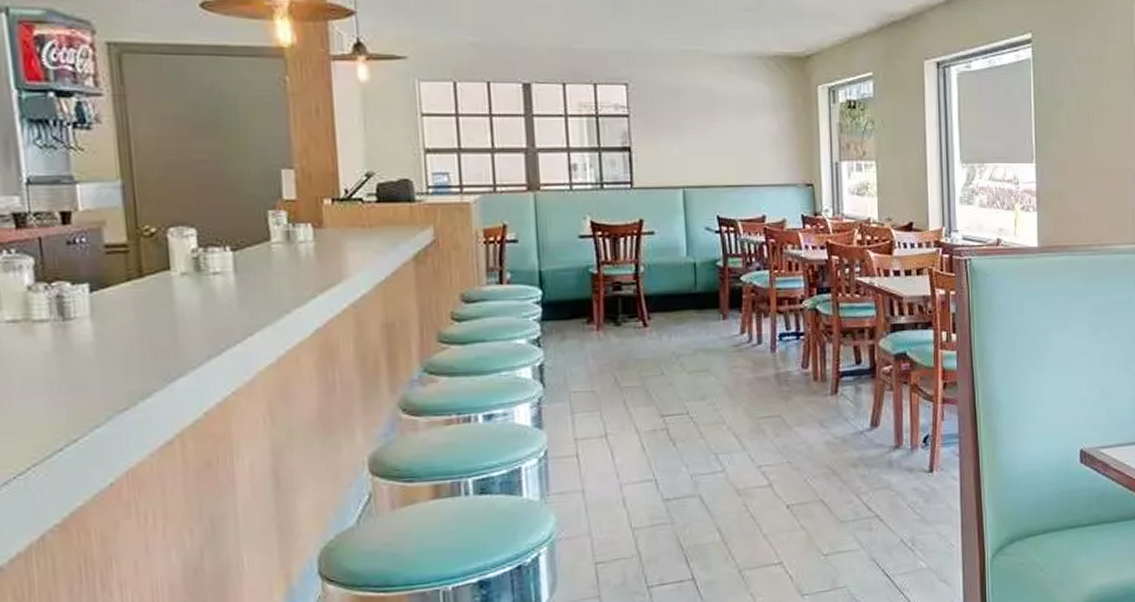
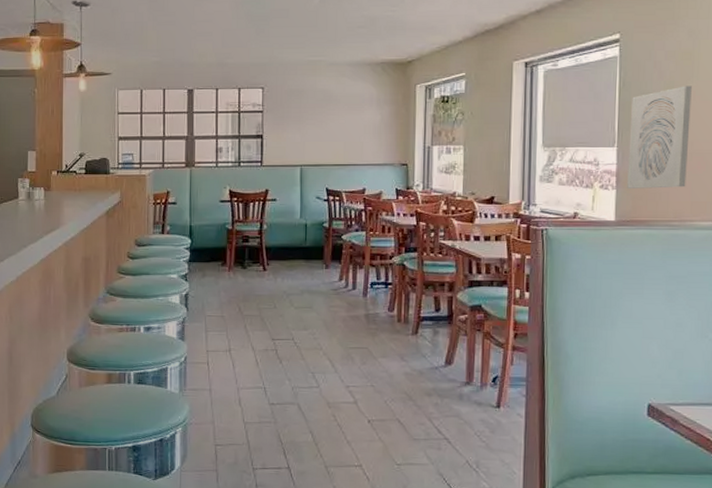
wall art: none [1046,95,1104,210] -> present [627,86,692,189]

